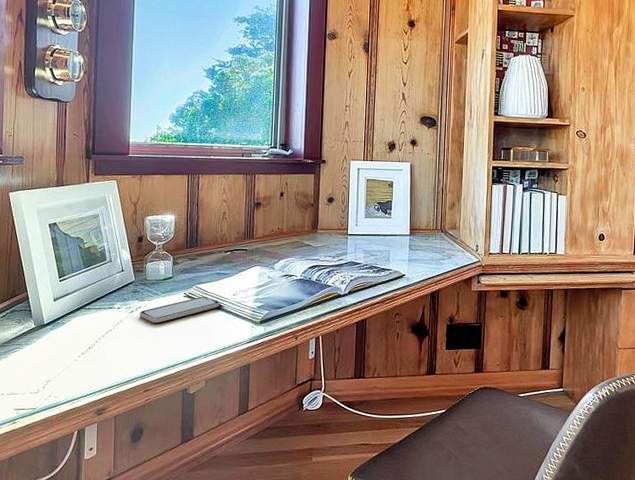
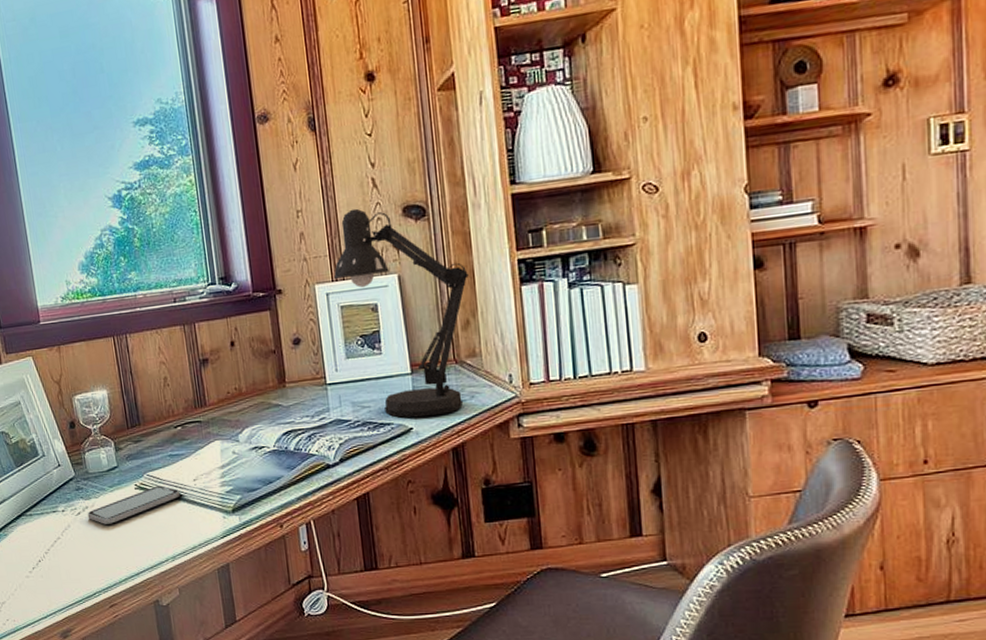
desk lamp: none [365,112,459,268] -> present [334,208,469,418]

